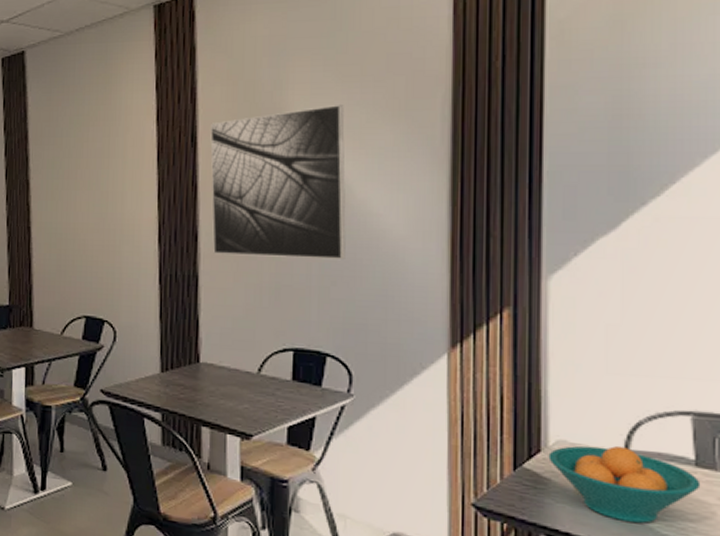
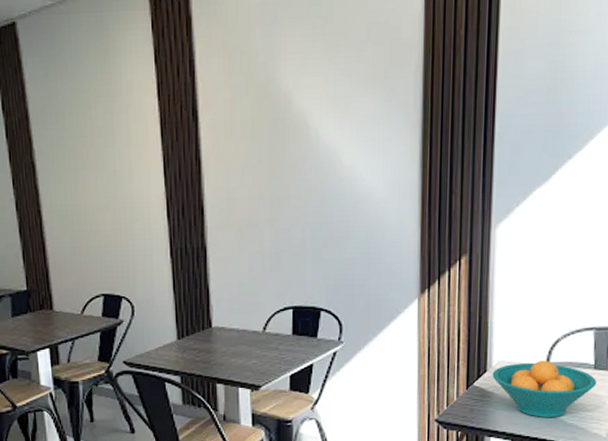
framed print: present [210,105,346,259] -> none [210,75,335,226]

